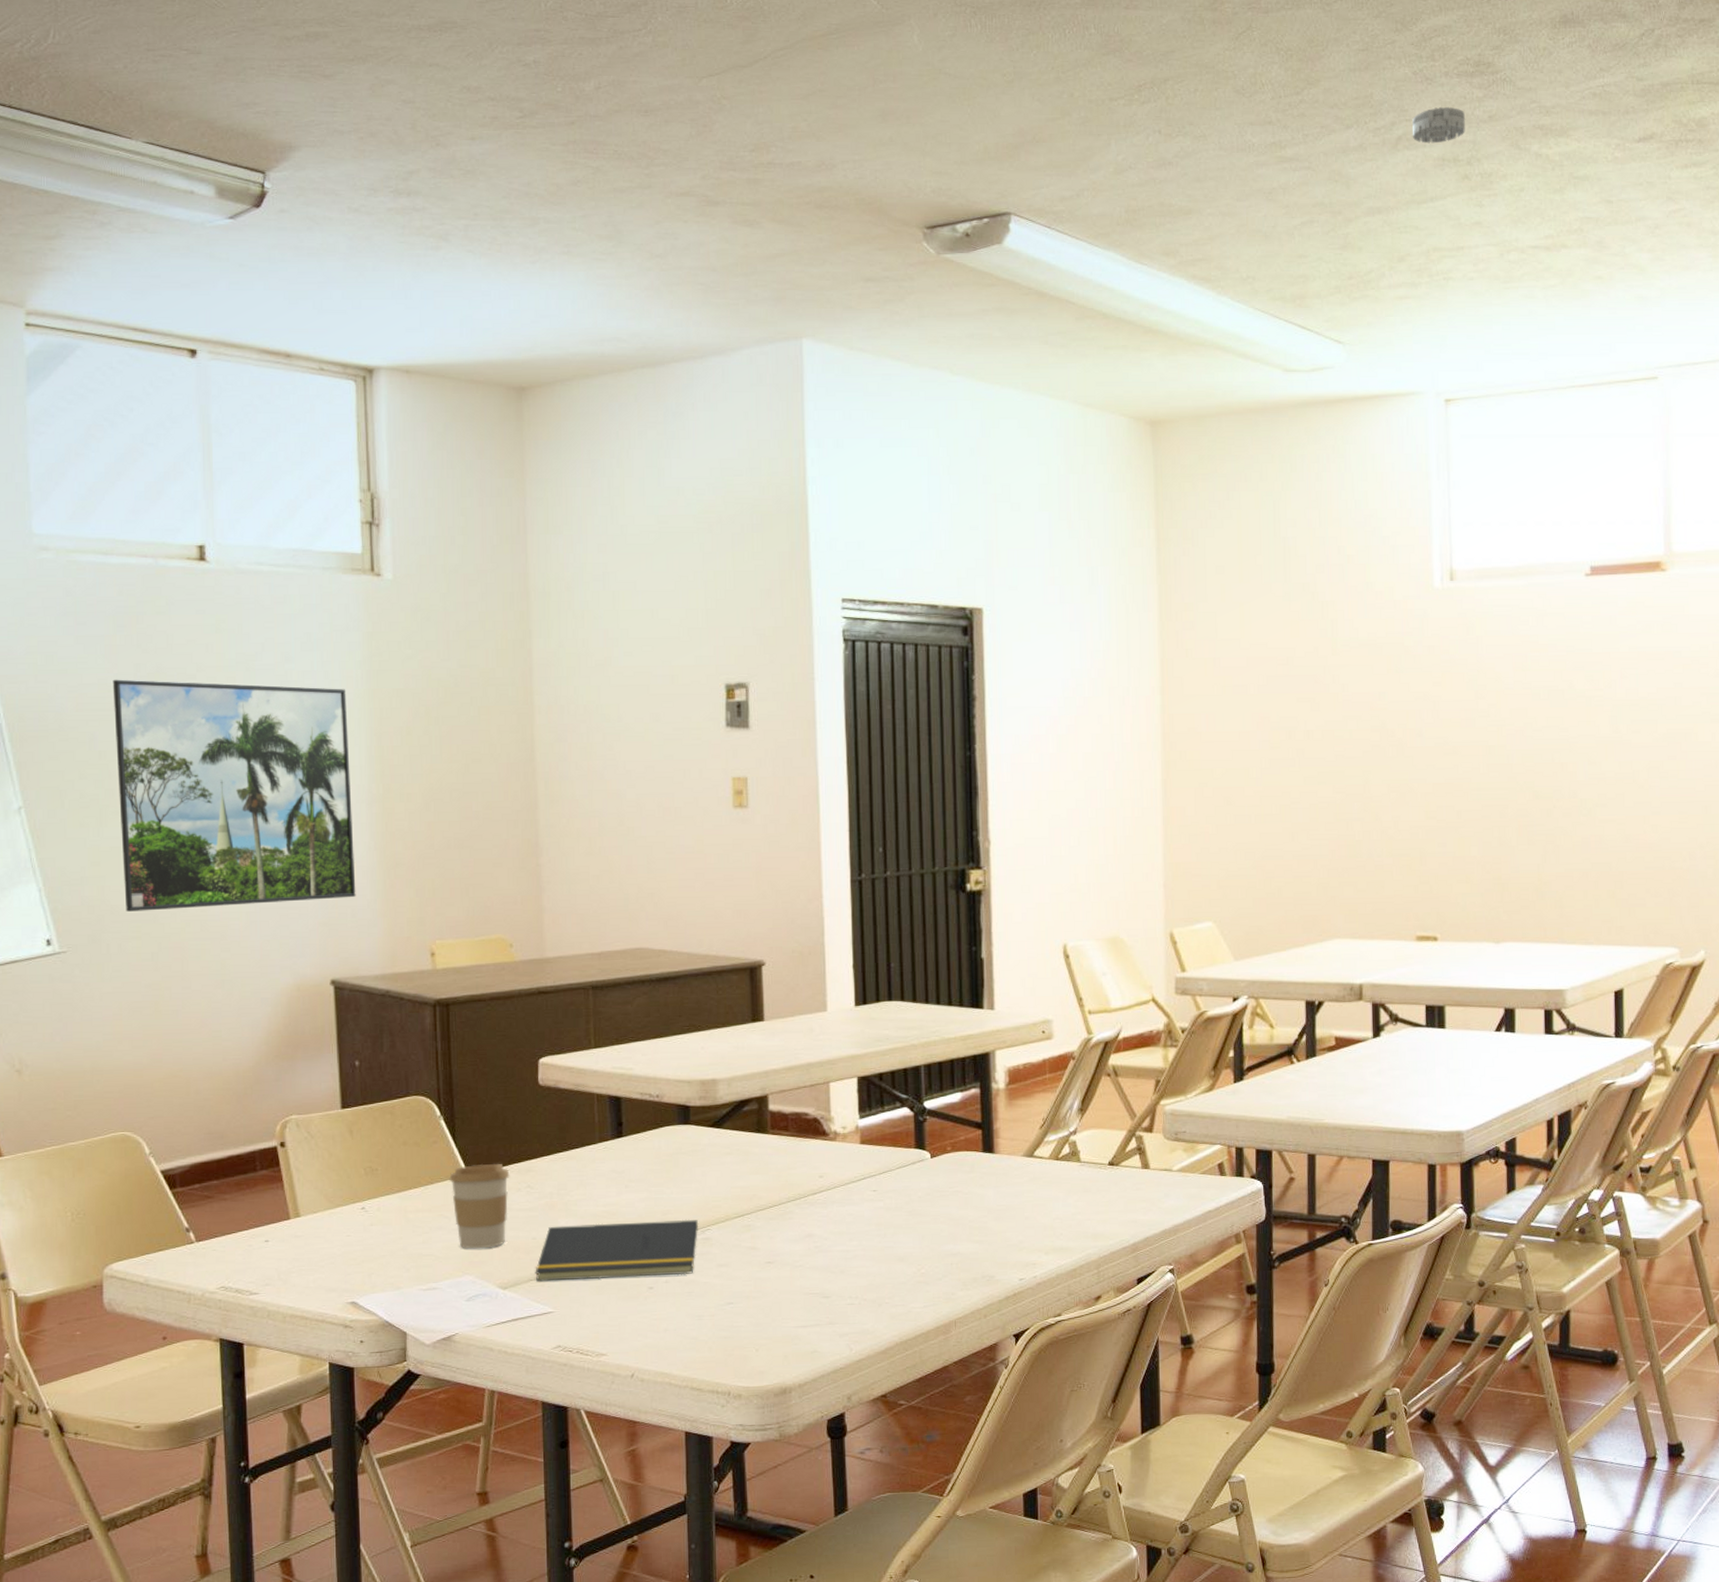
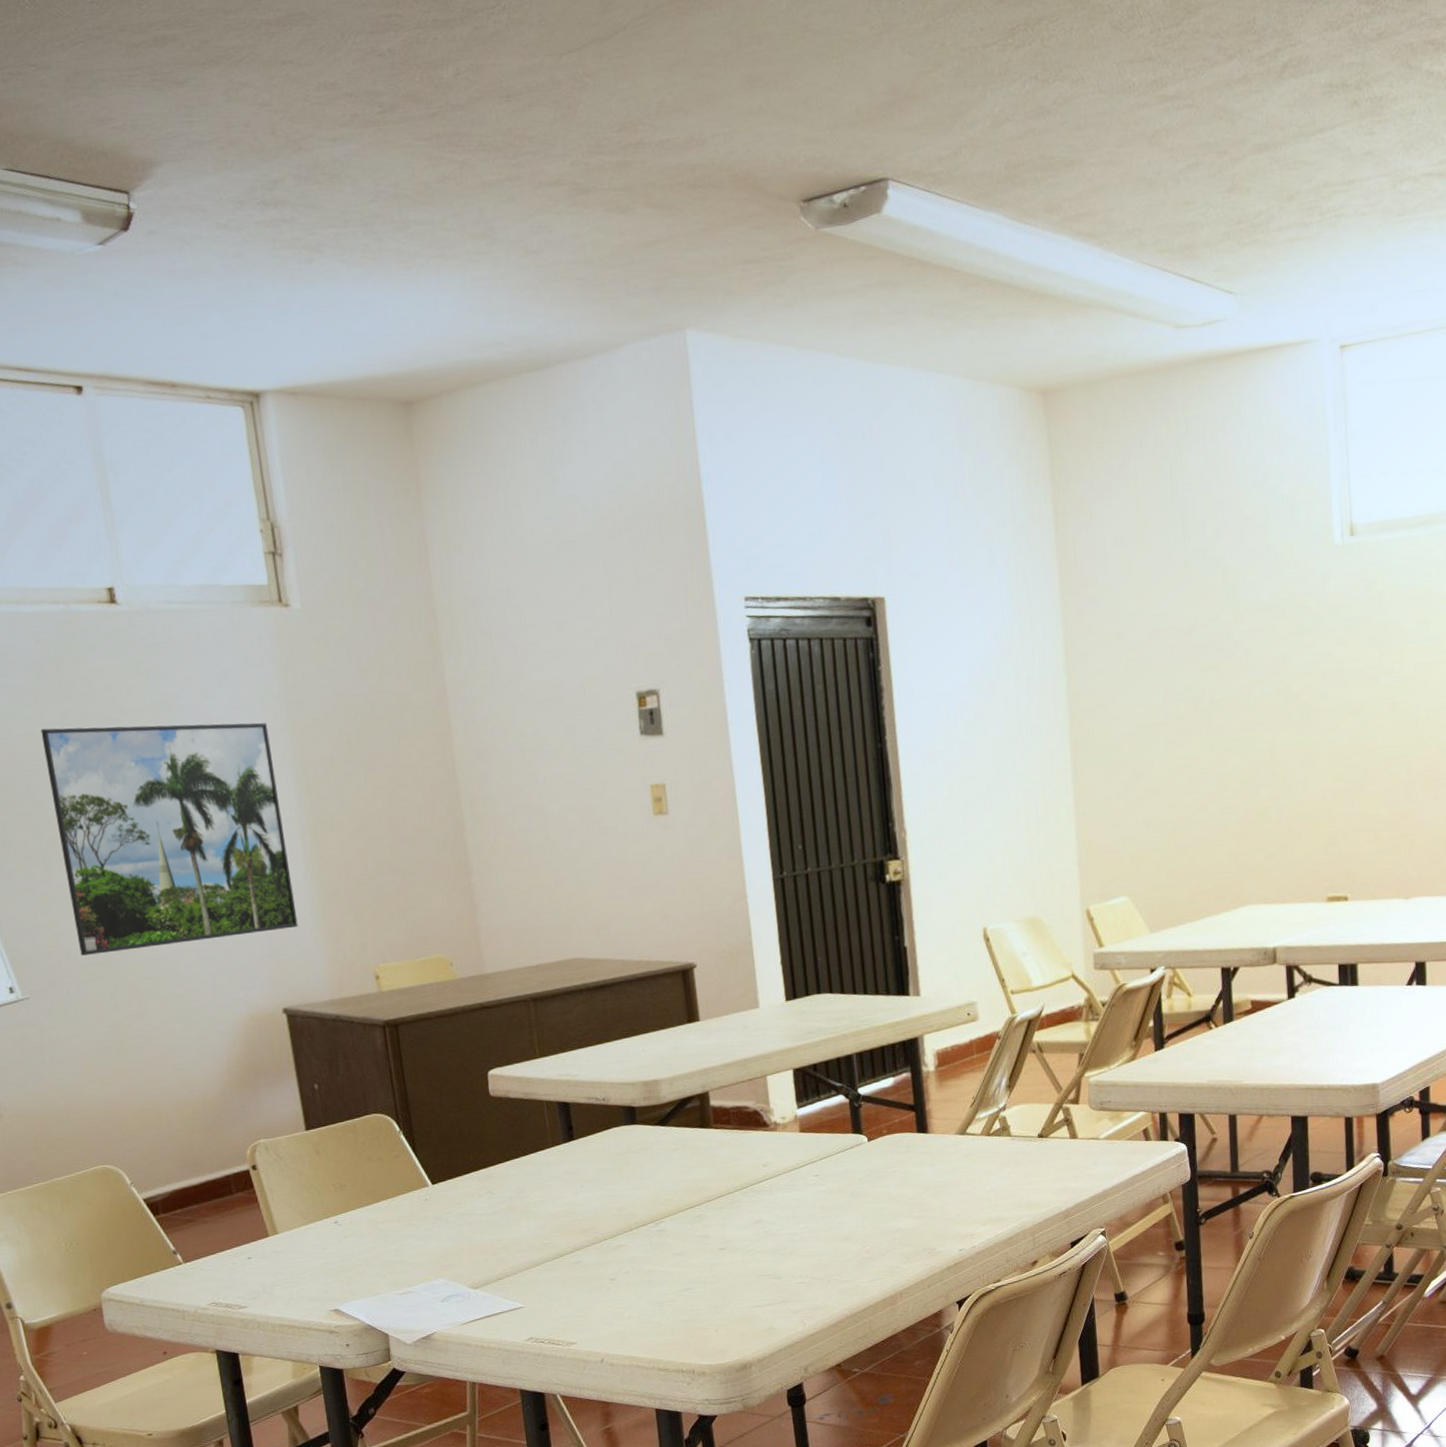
coffee cup: present [449,1163,510,1249] -> none [414,1173,472,1254]
notepad: present [535,1219,699,1282] -> none [502,1213,653,1280]
smoke detector: present [1412,106,1465,144] -> none [1298,26,1353,70]

